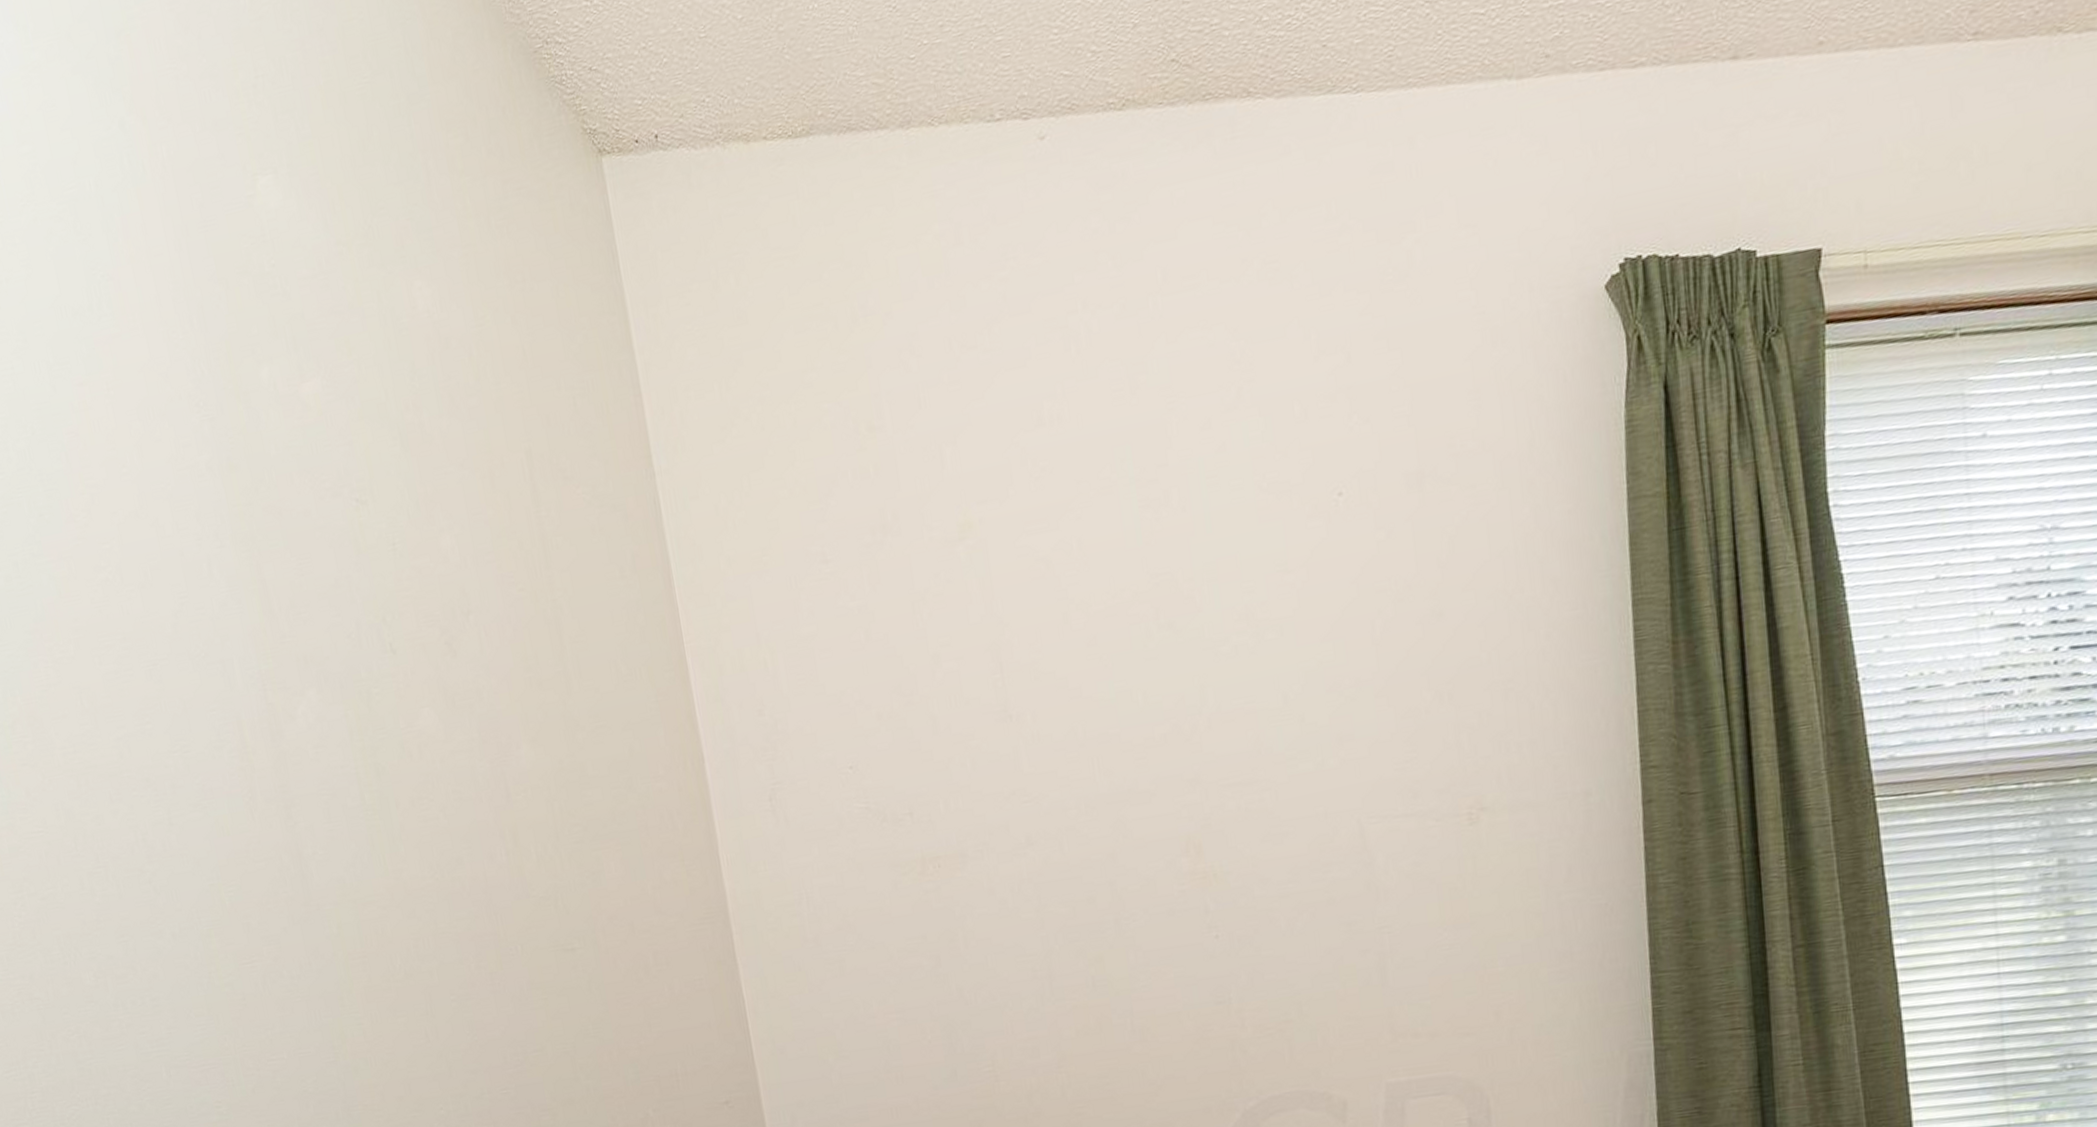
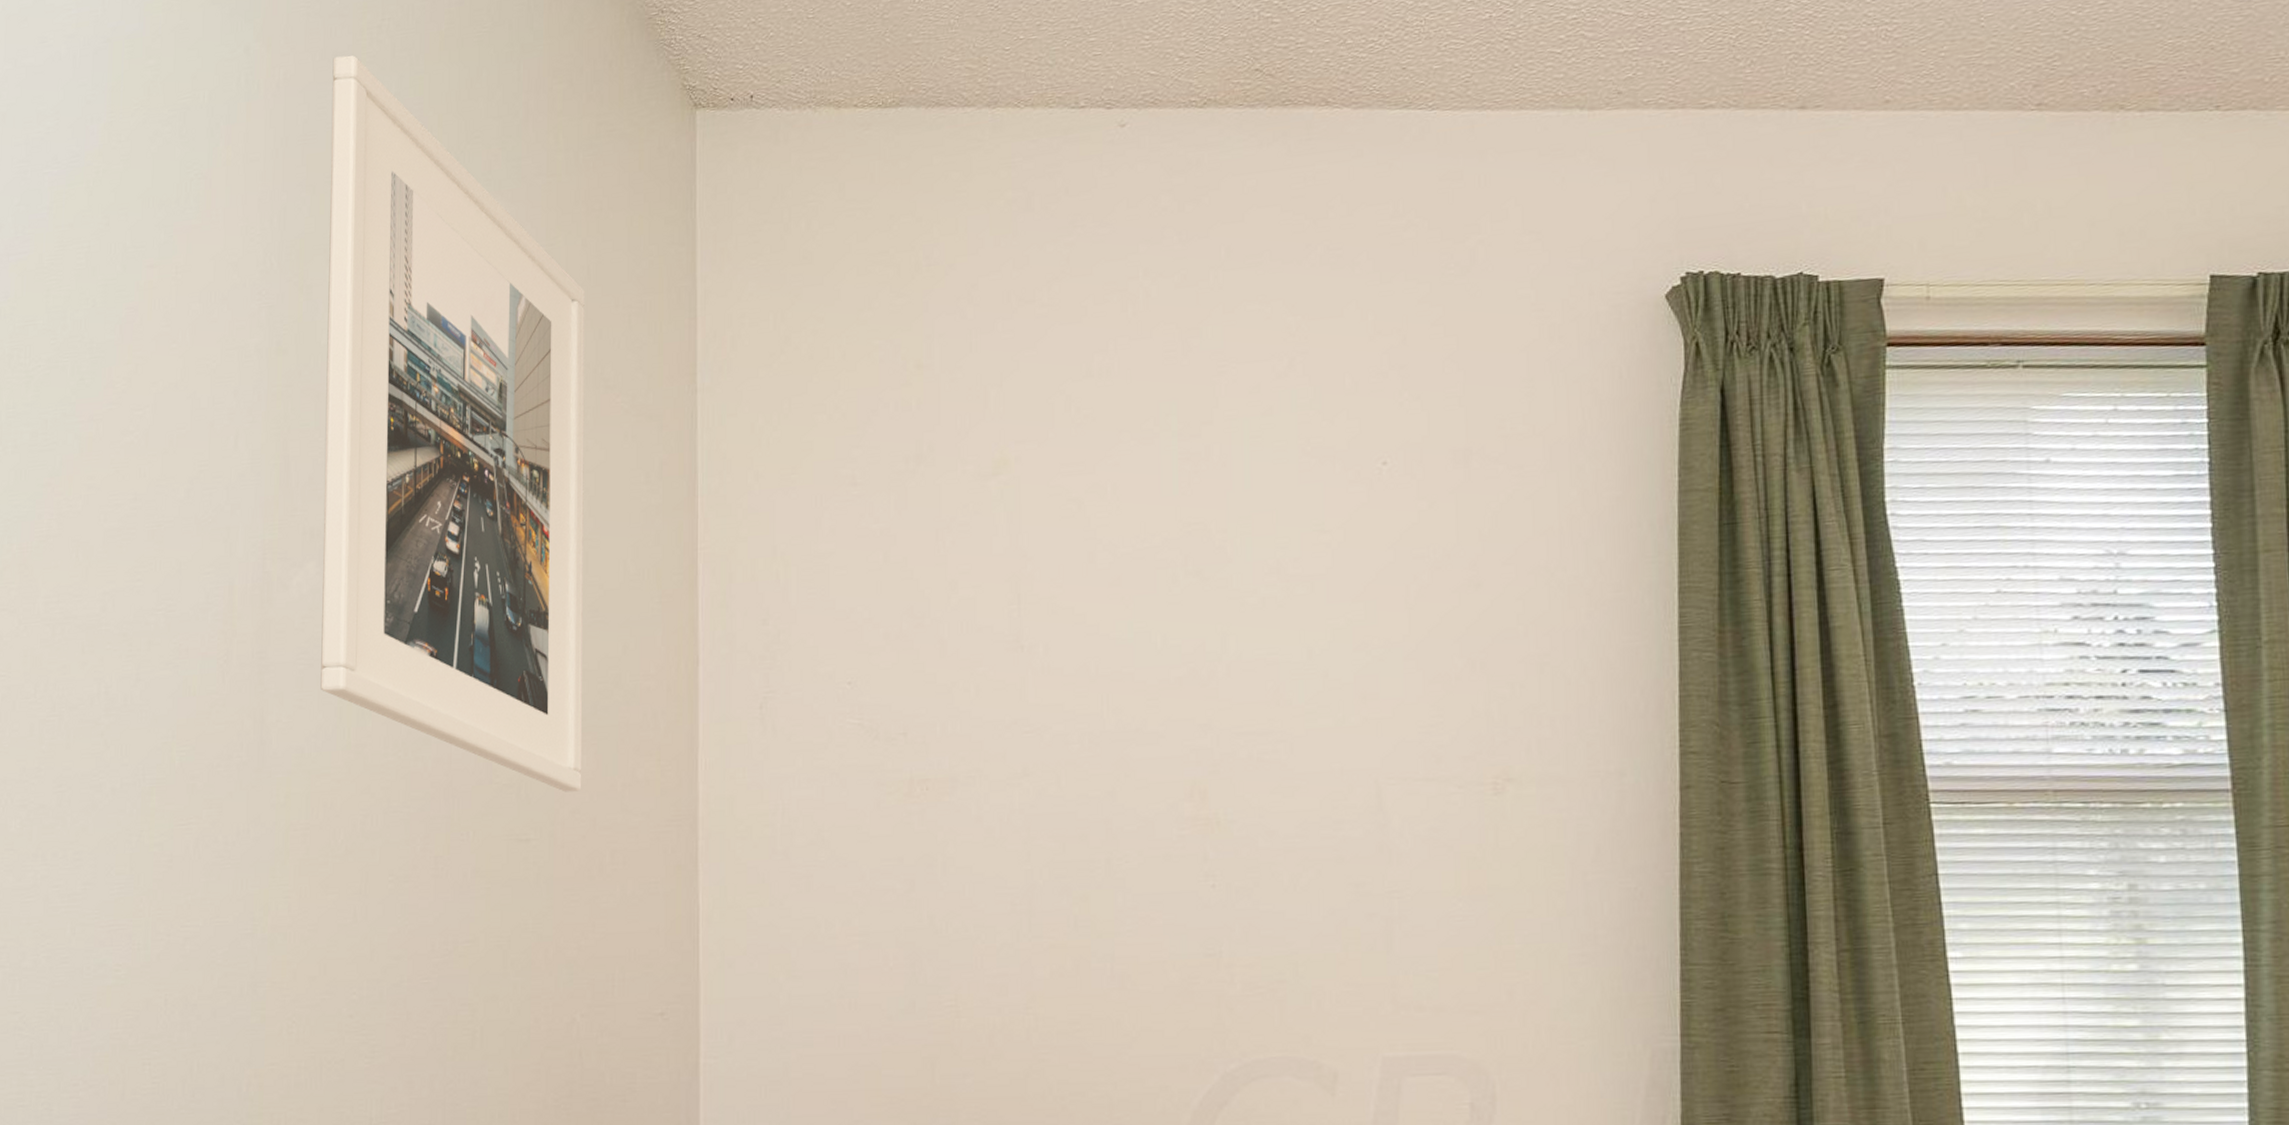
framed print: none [214,122,615,900] -> present [320,55,585,792]

